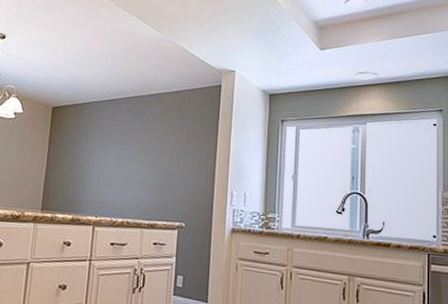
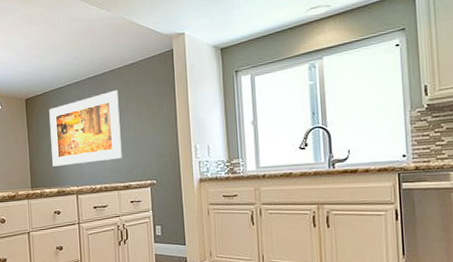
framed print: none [71,116,158,193] -> present [49,90,122,167]

